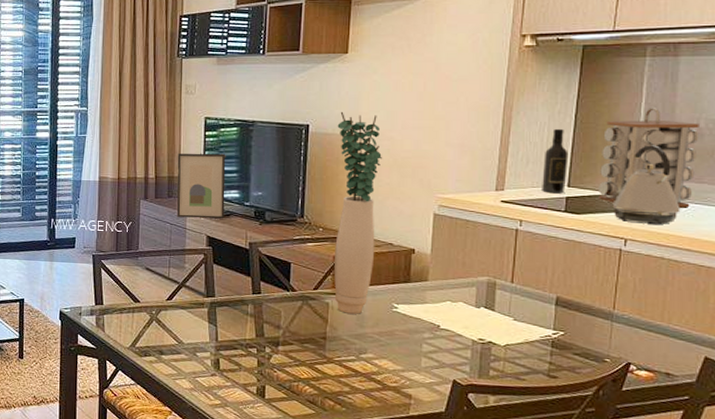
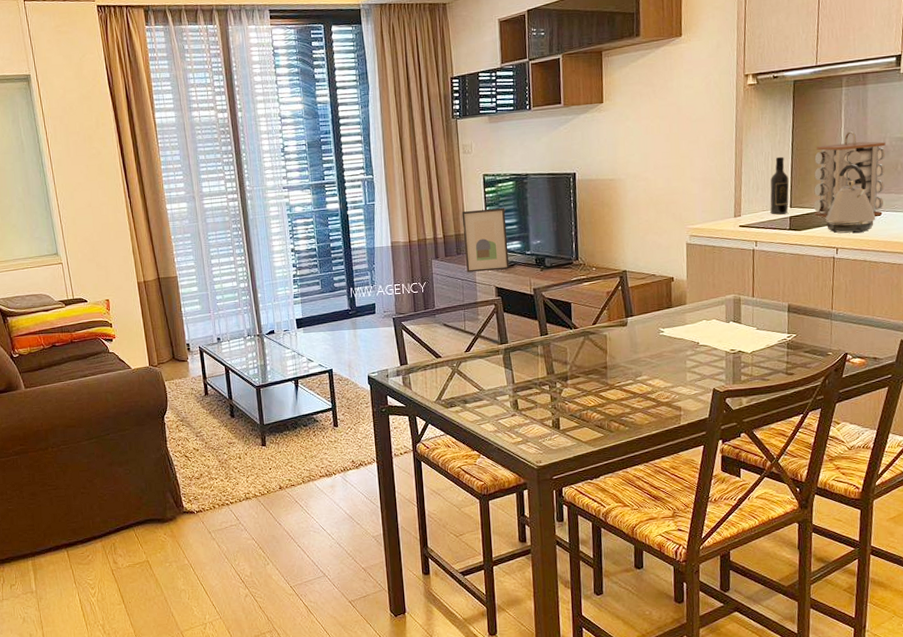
vase: present [334,111,382,314] -> none [600,157,641,343]

